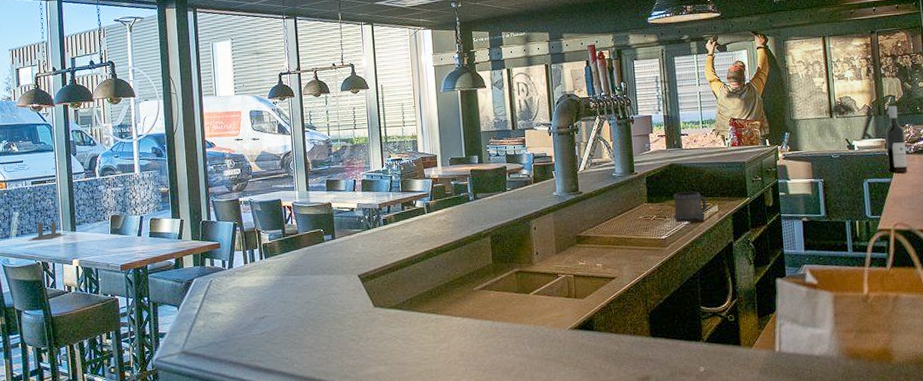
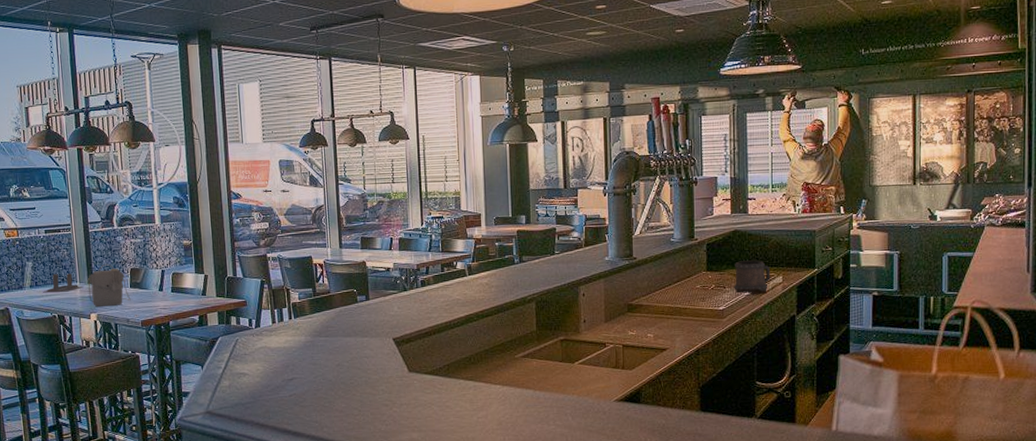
handbag: none [70,211,111,254] -> present [87,264,131,307]
bottle: present [885,105,908,174] -> none [971,173,994,248]

